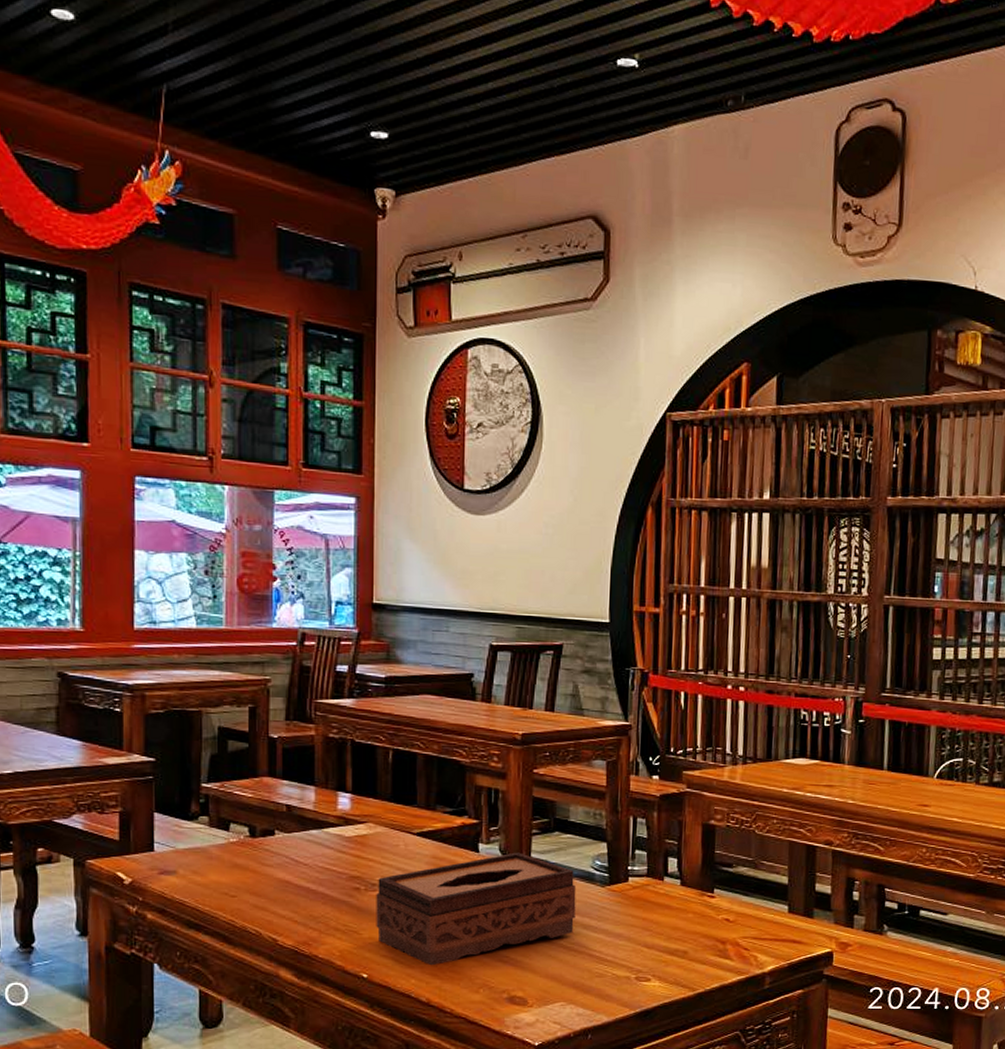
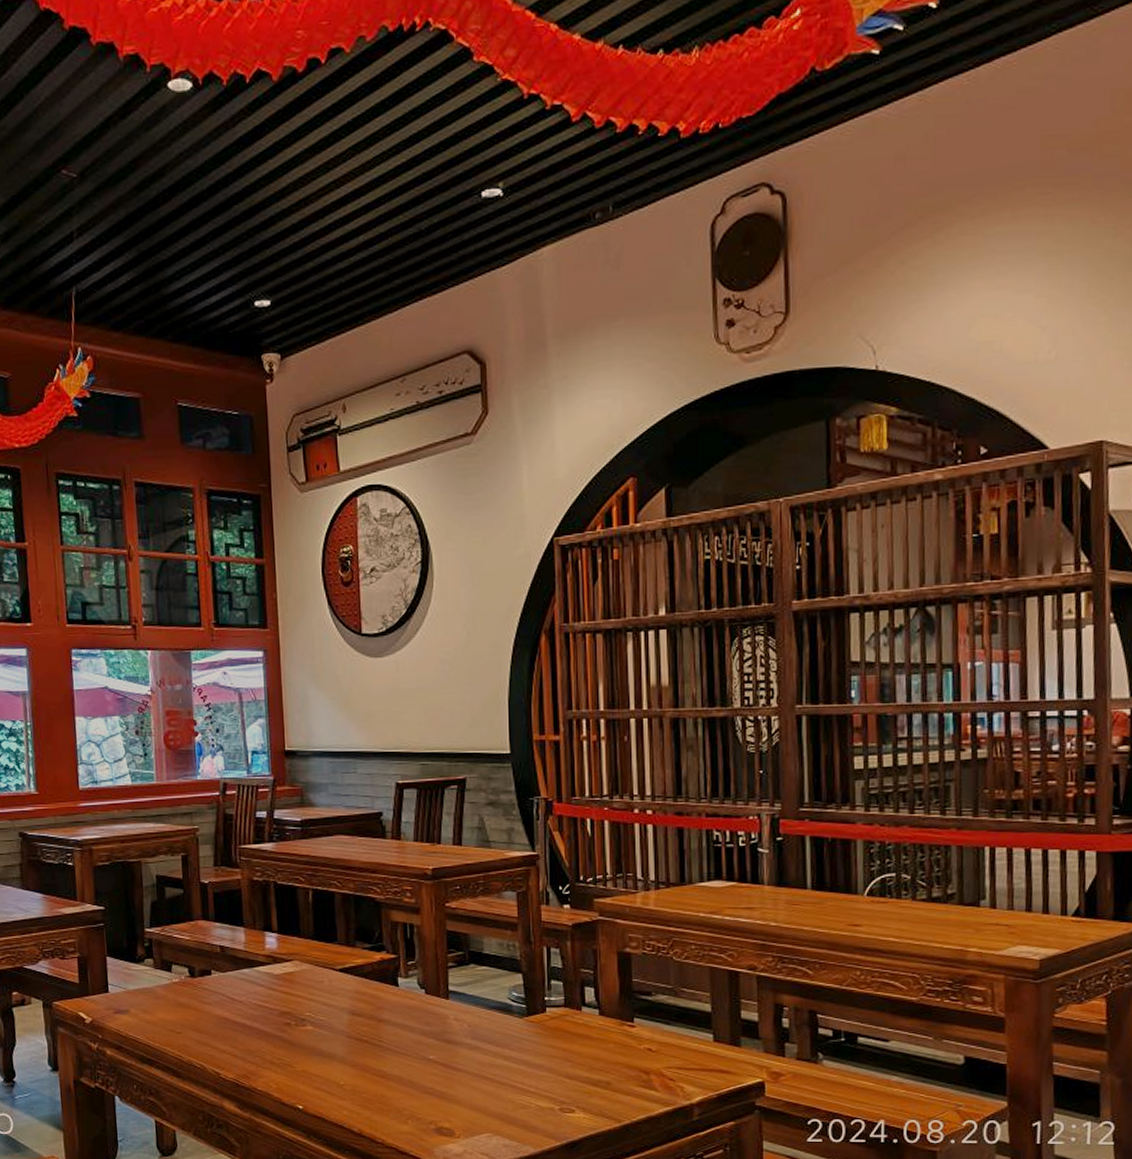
tissue box: present [376,852,577,966] -> none [306,985,496,1098]

